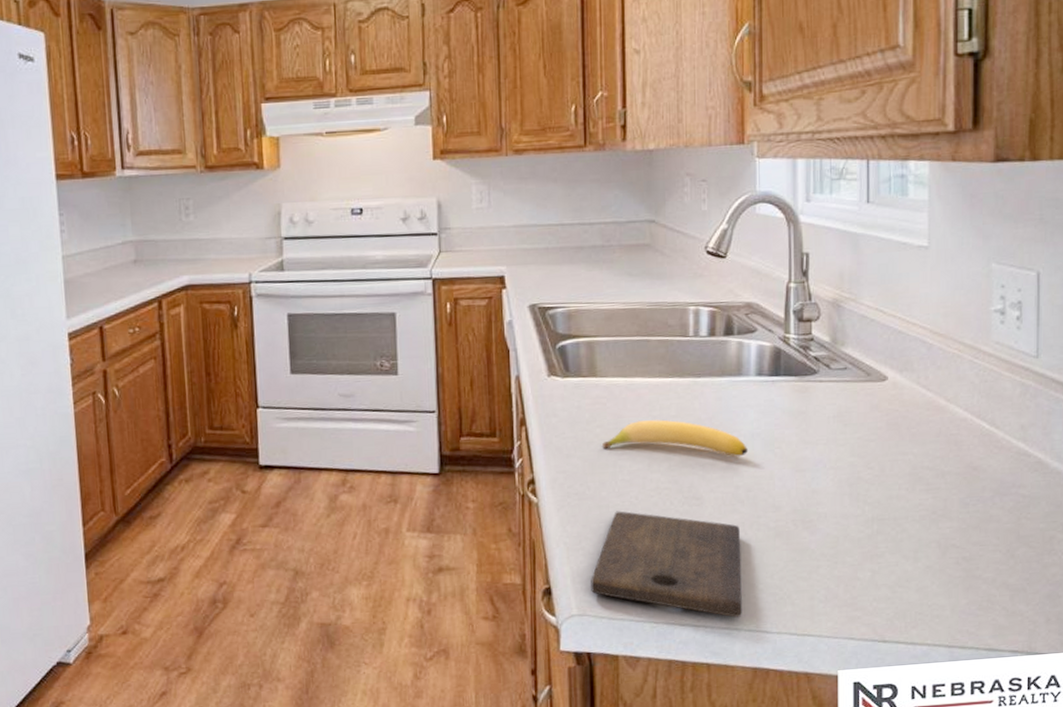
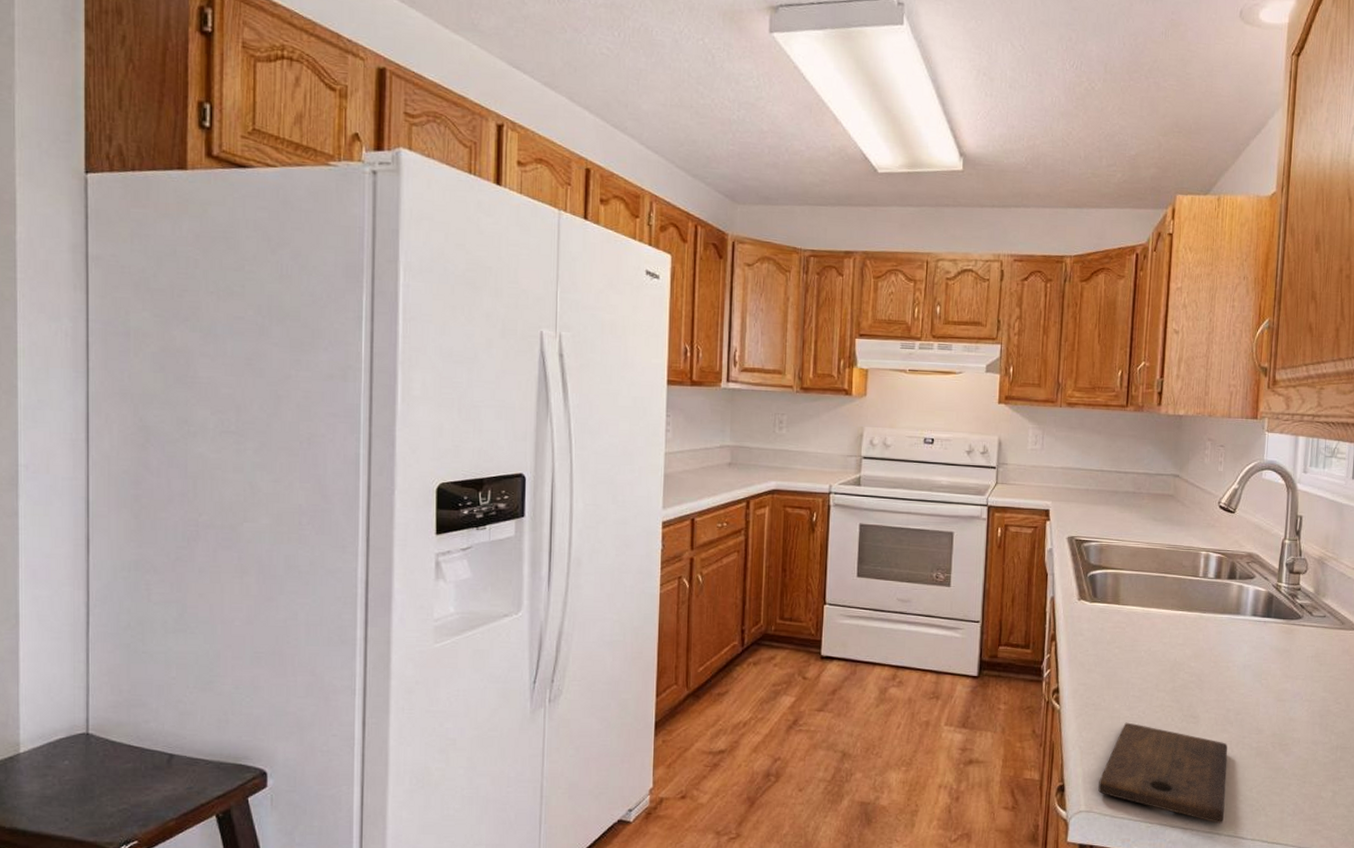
banana: present [602,419,749,457] -> none [1119,646,1240,684]

